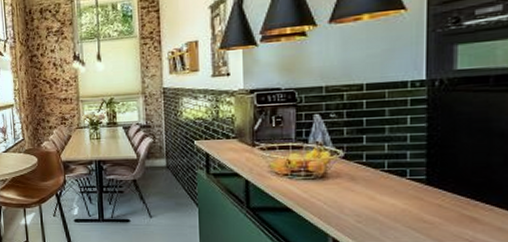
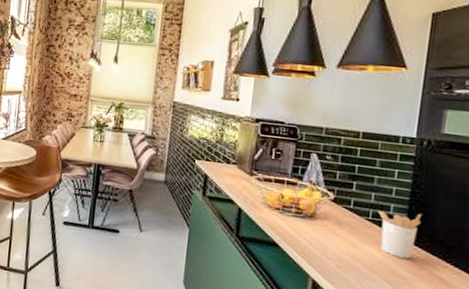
utensil holder: none [394,155,443,203] -> present [378,210,422,259]

